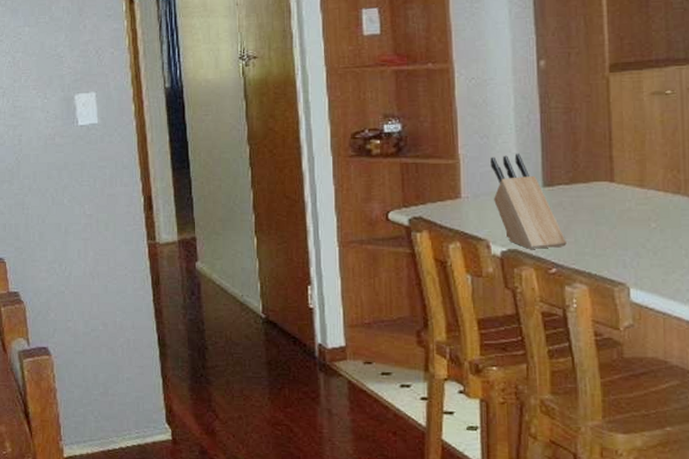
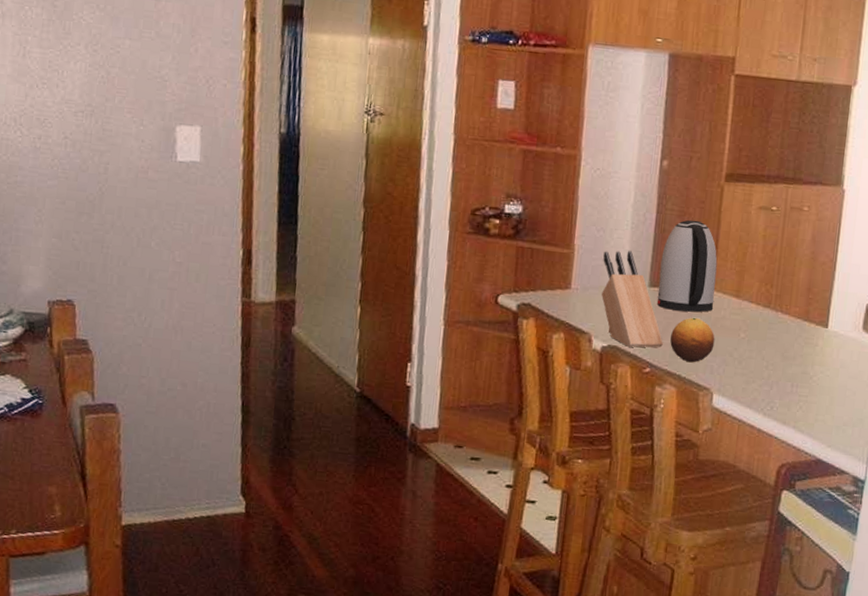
kettle: none [552,115,617,207] -> present [657,219,718,313]
fruit: none [574,212,624,259] -> present [670,317,715,363]

